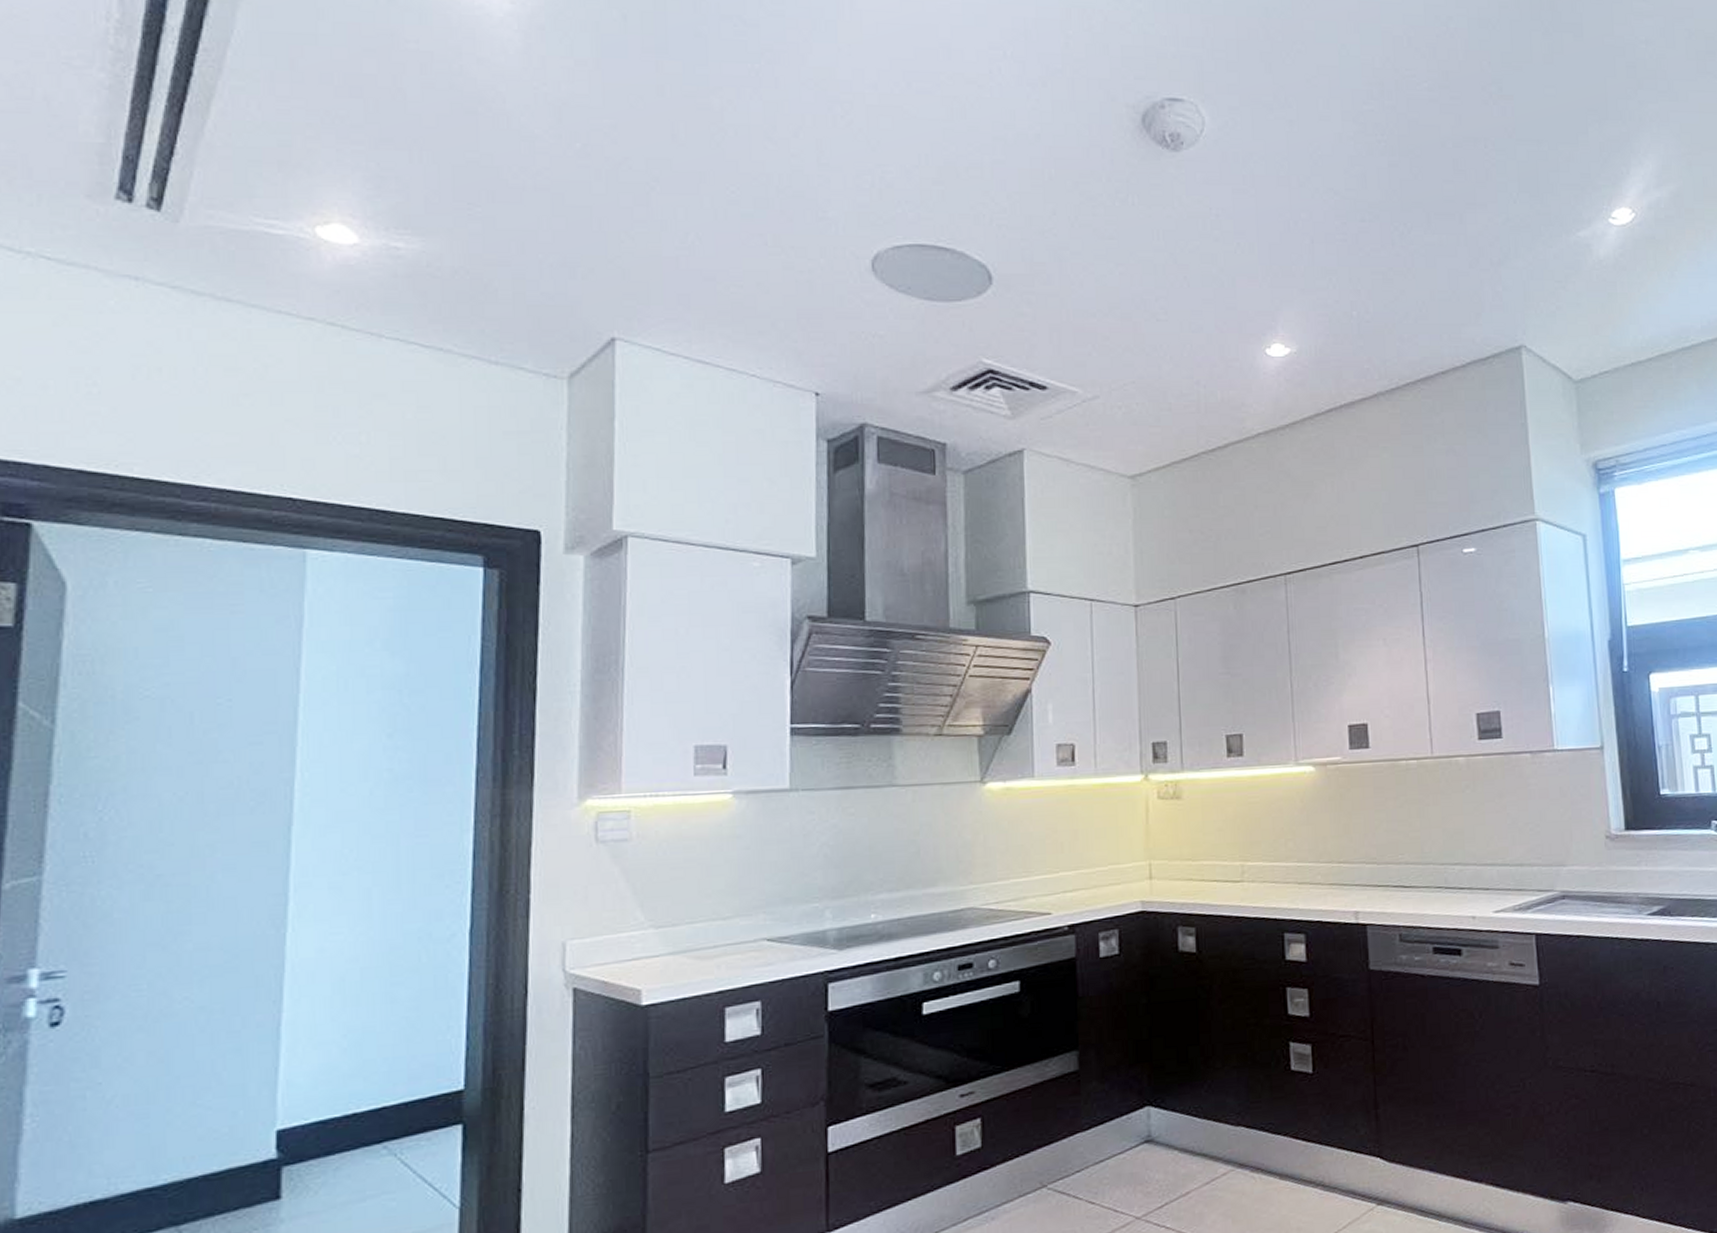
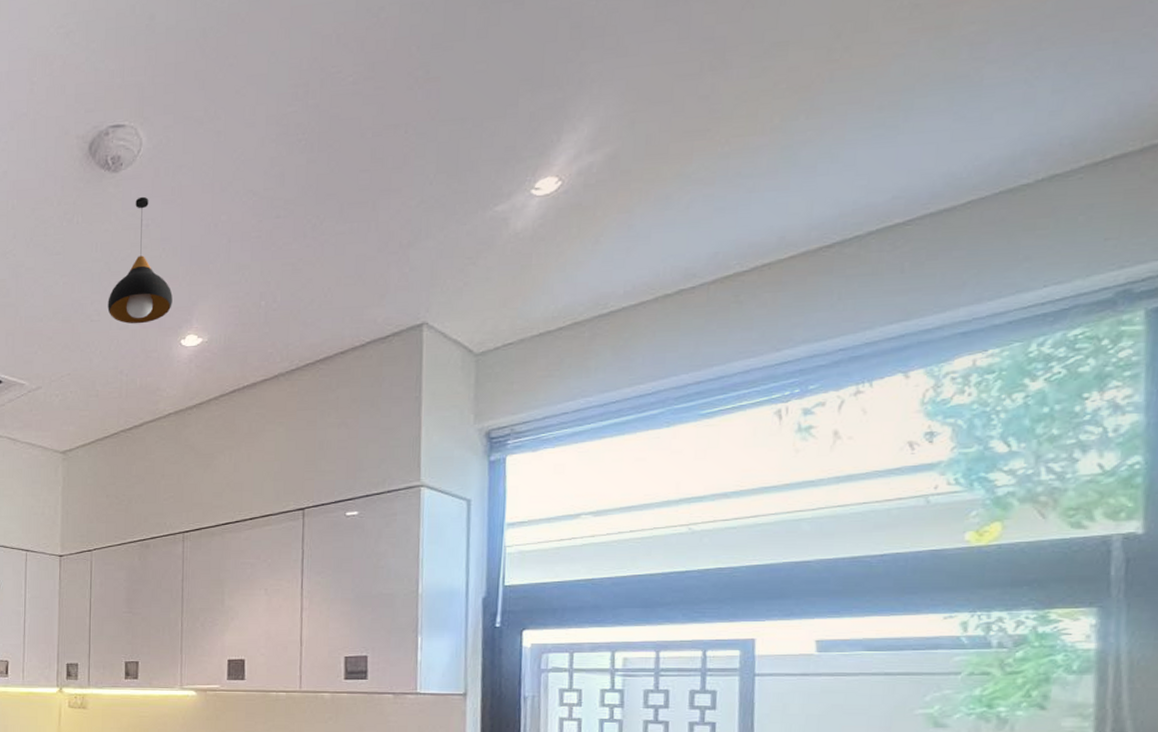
pendant light: none [1176,182,1253,328] -> present [107,196,173,324]

